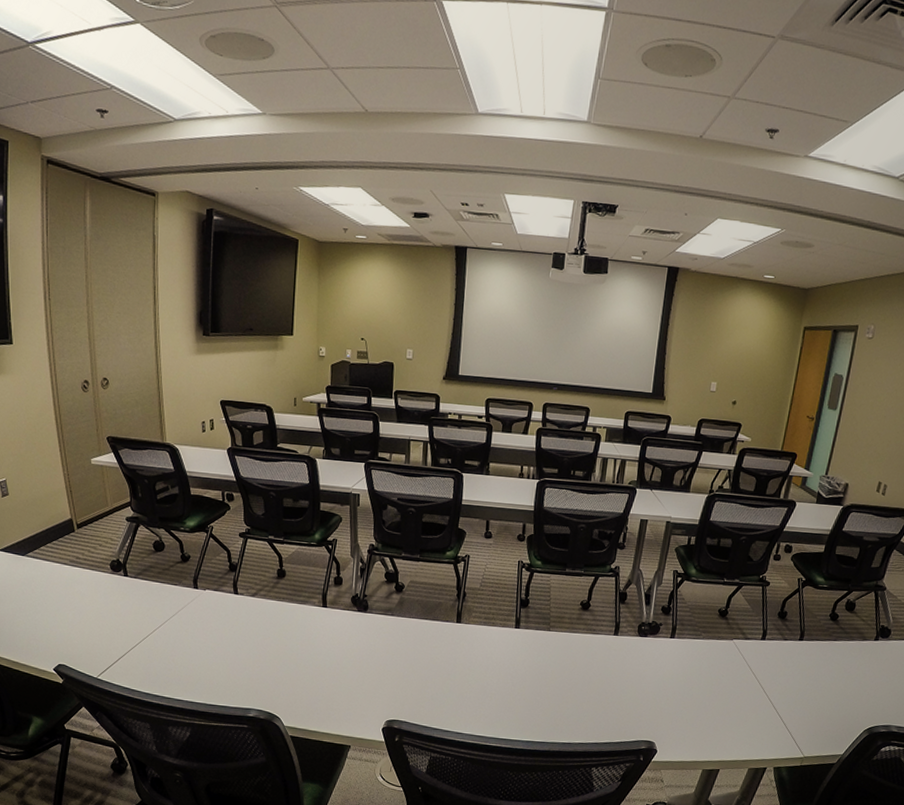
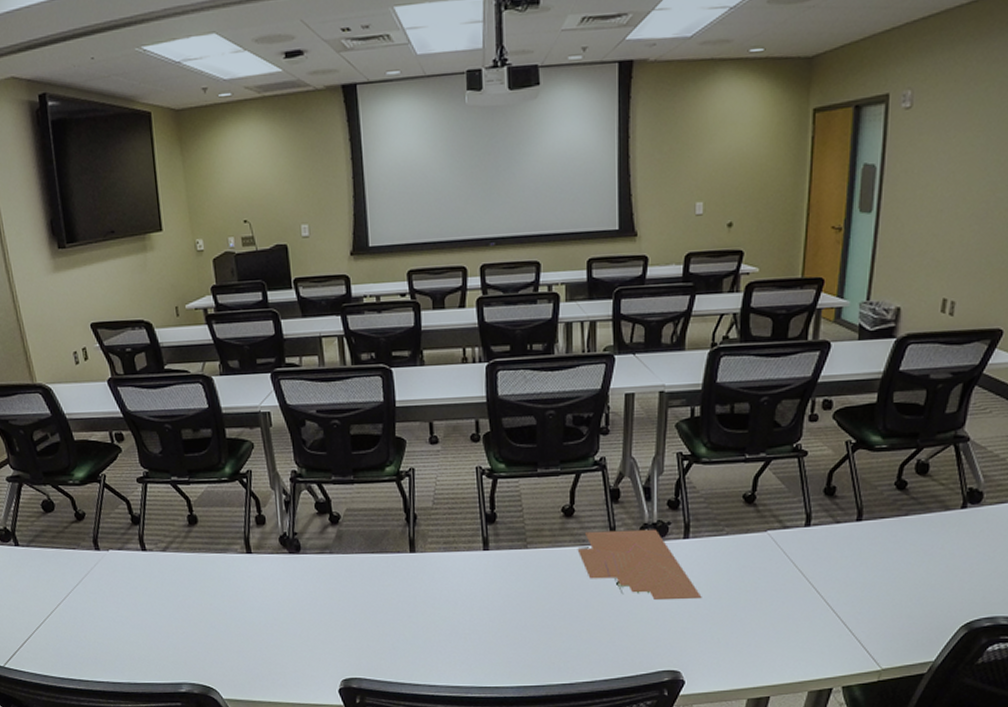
papers: none [588,623,679,687] -> present [577,529,702,601]

